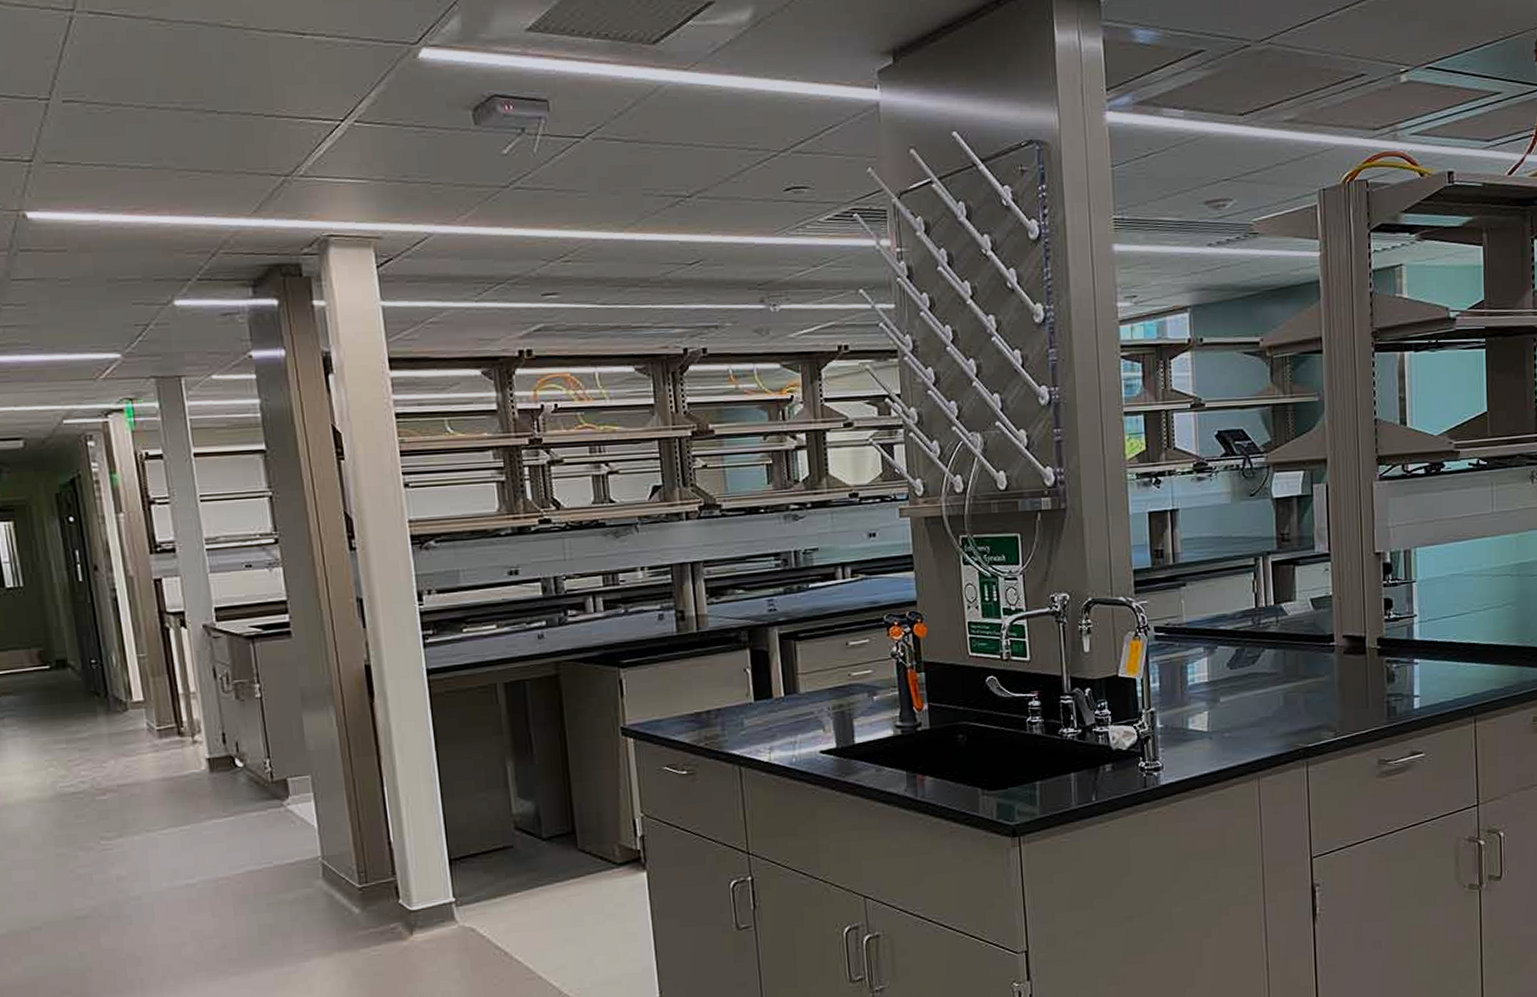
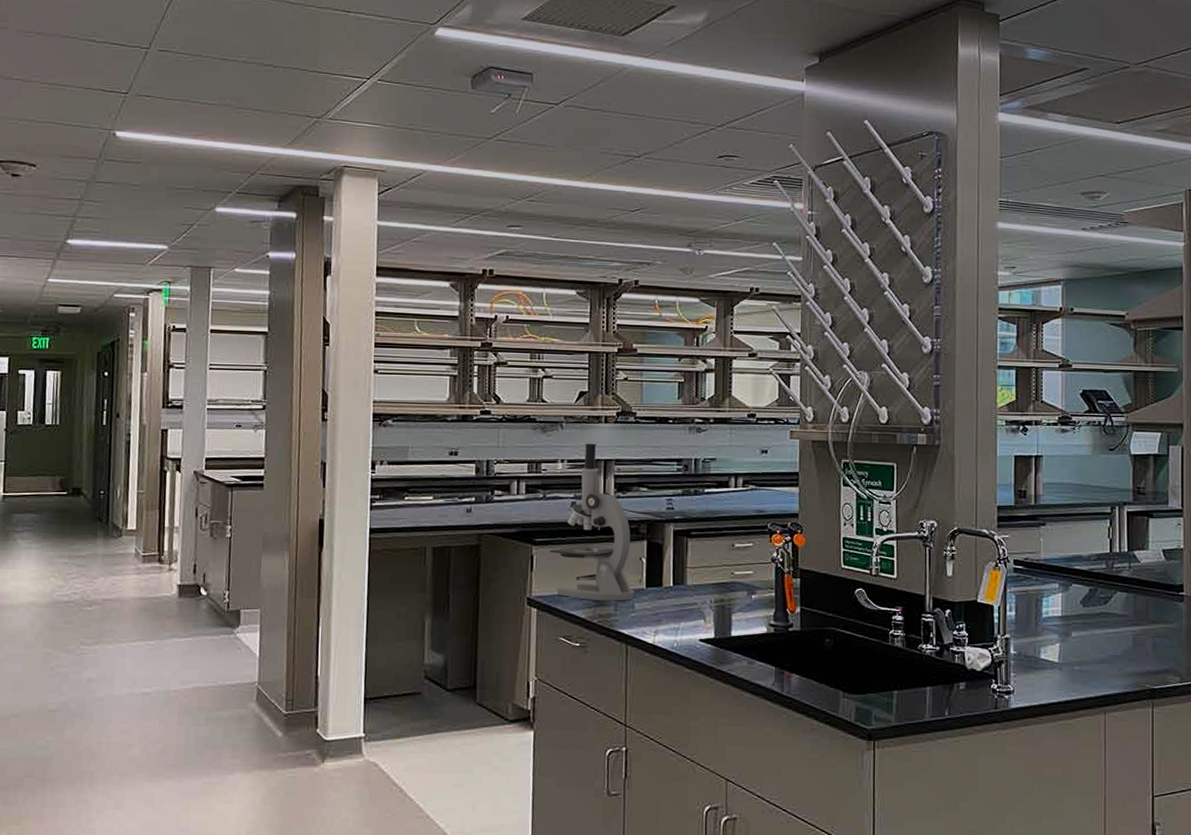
microscope: none [640,544,743,723] -> present [550,443,635,602]

